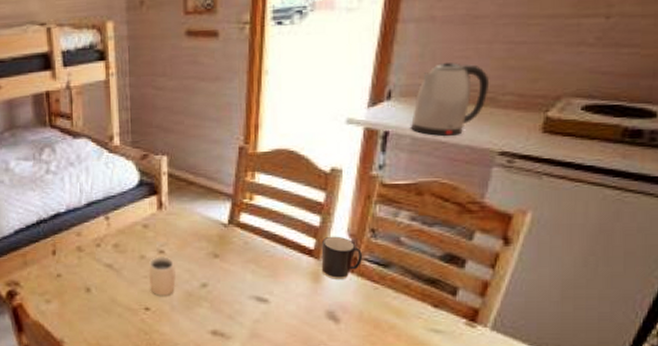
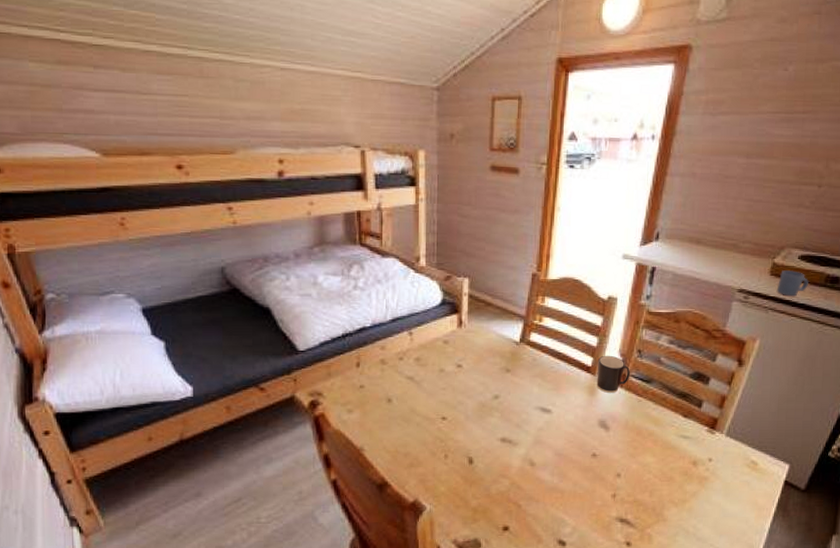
mug: present [148,255,176,296] -> none [446,369,471,406]
kettle: present [411,63,490,136] -> none [673,213,734,274]
mug: none [552,125,599,159] -> present [776,270,810,298]

